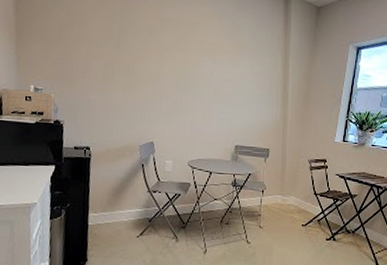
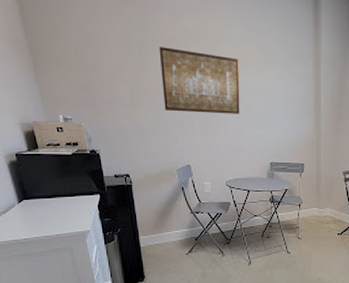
wall art: none [135,31,212,97] -> present [159,46,240,114]

